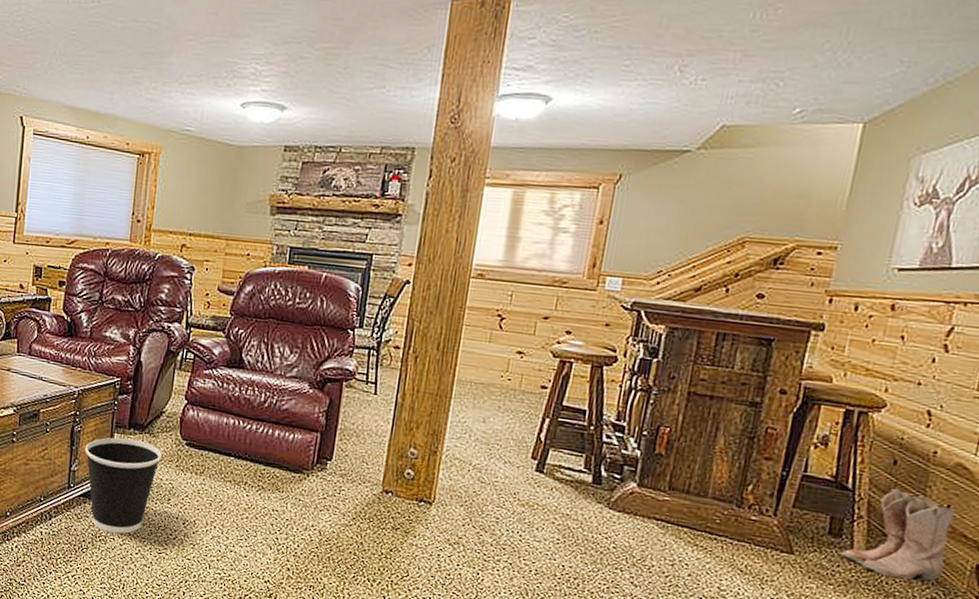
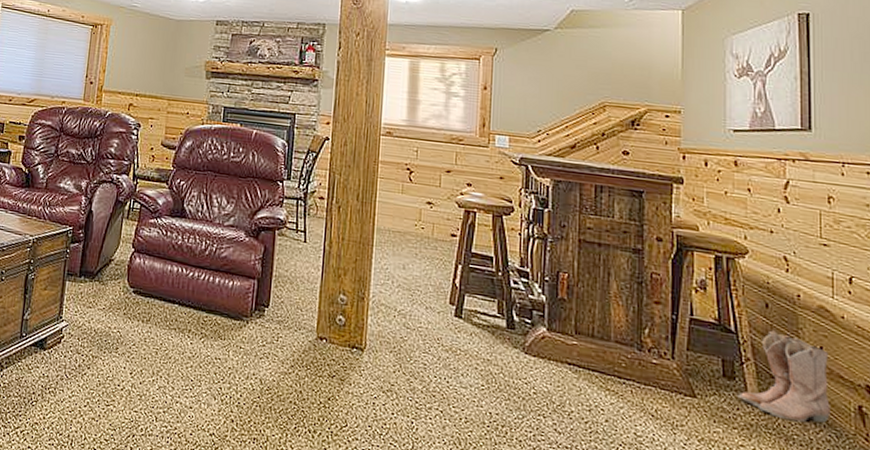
wastebasket: present [85,437,162,534] -> none [37,285,111,385]

